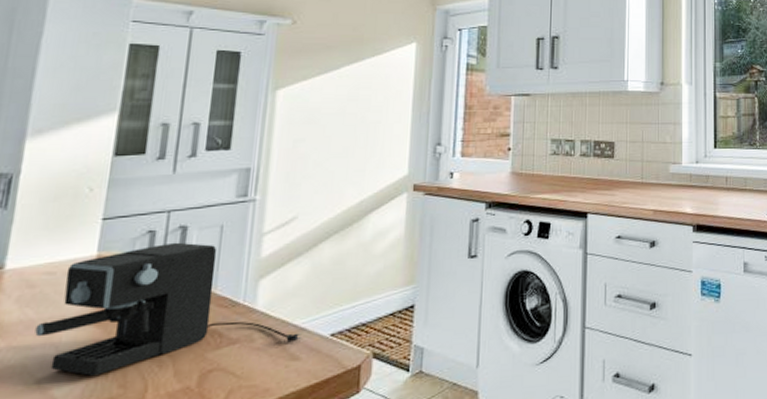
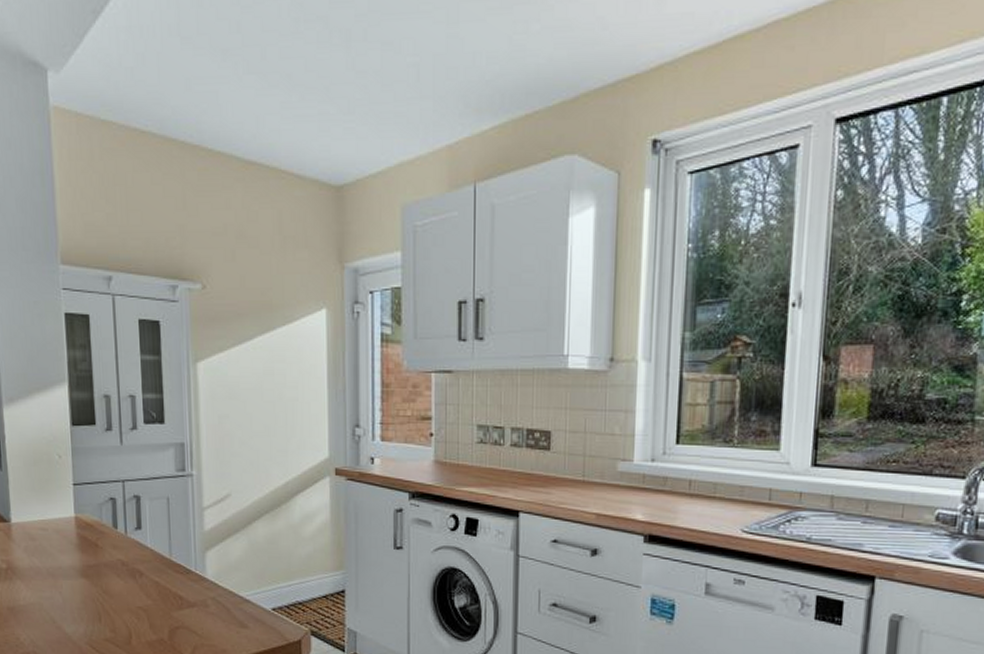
coffee maker: present [35,242,301,377] -> none [42,510,247,620]

